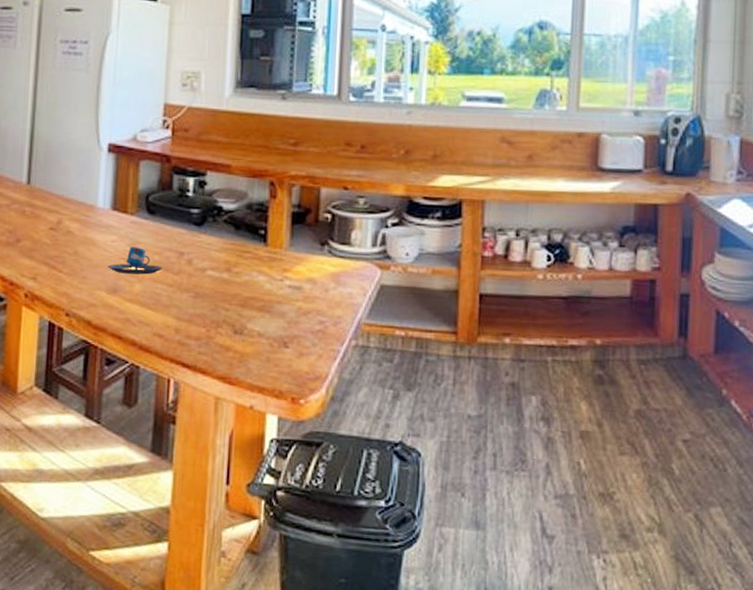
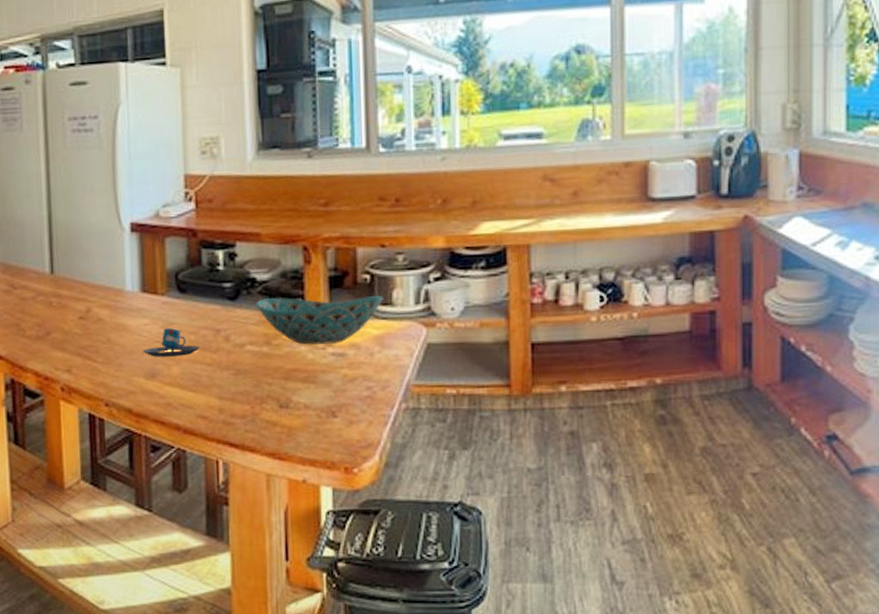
bowl: none [220,226,343,277] -> present [256,296,384,346]

